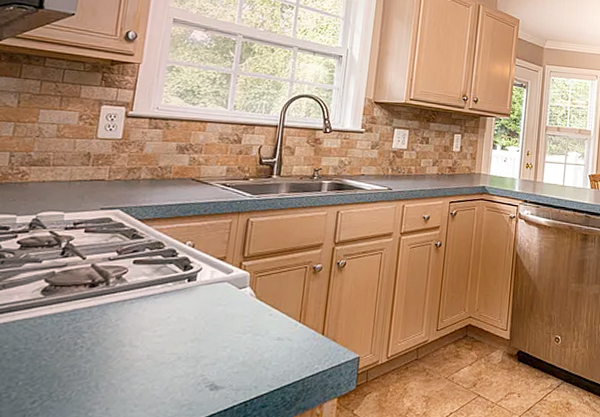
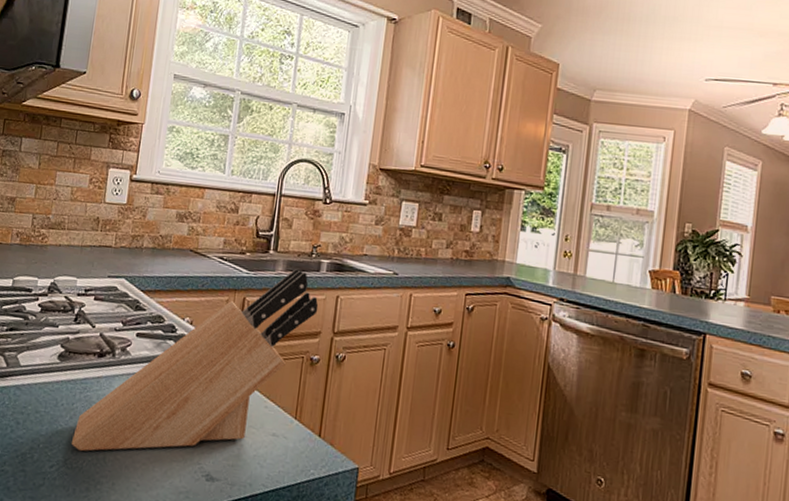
knife block: none [58,190,321,383] -> present [72,269,319,452]

